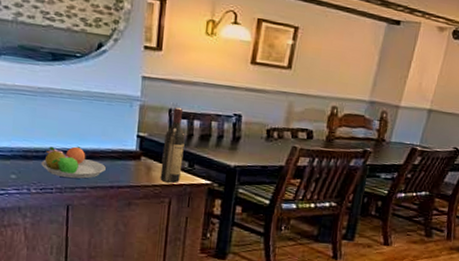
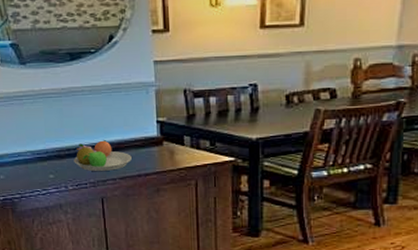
wine bottle: present [160,107,185,183] -> none [183,86,204,164]

